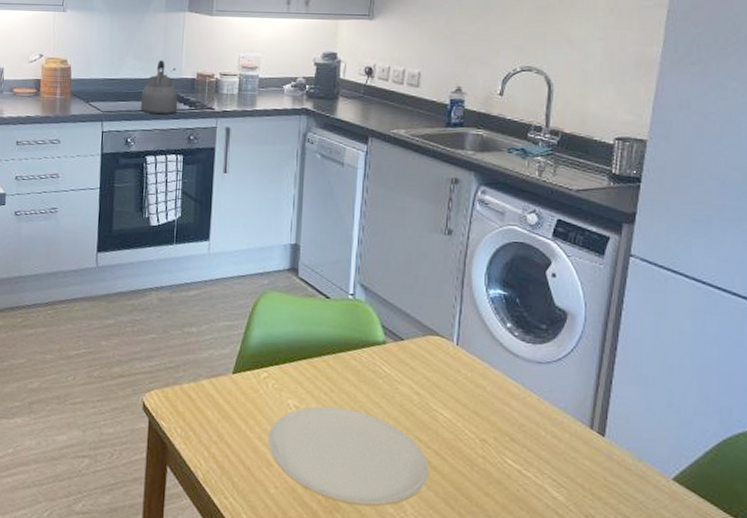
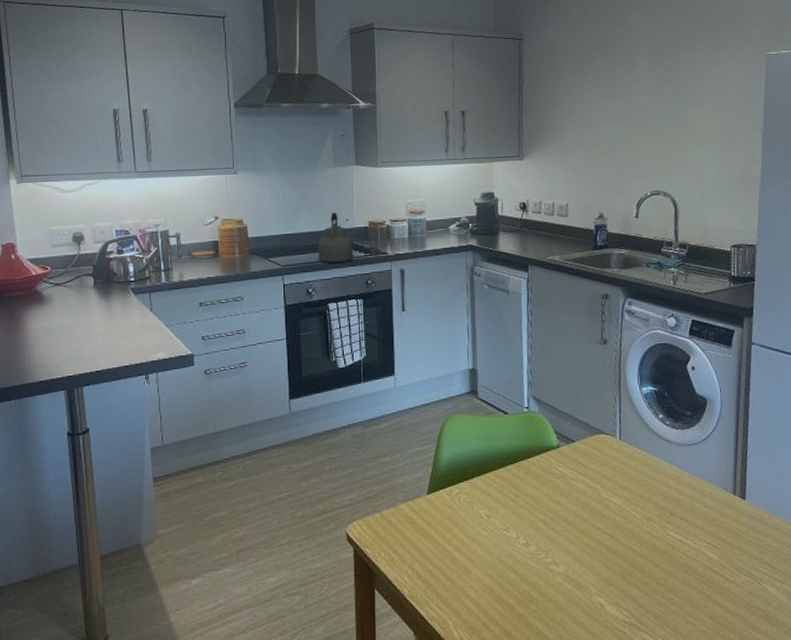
plate: present [267,406,429,507] -> none [464,510,607,595]

